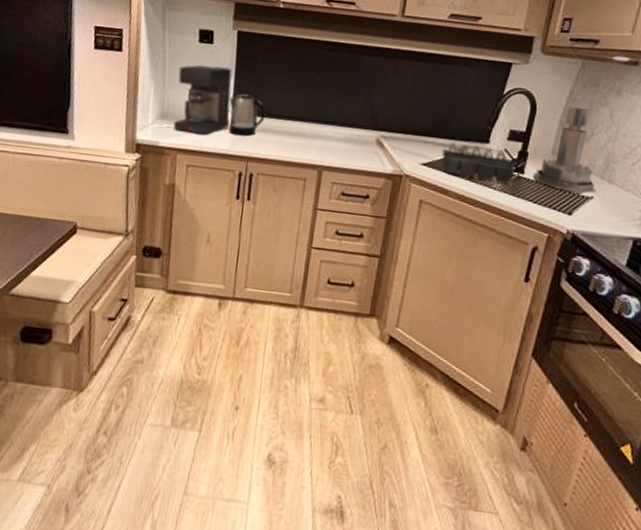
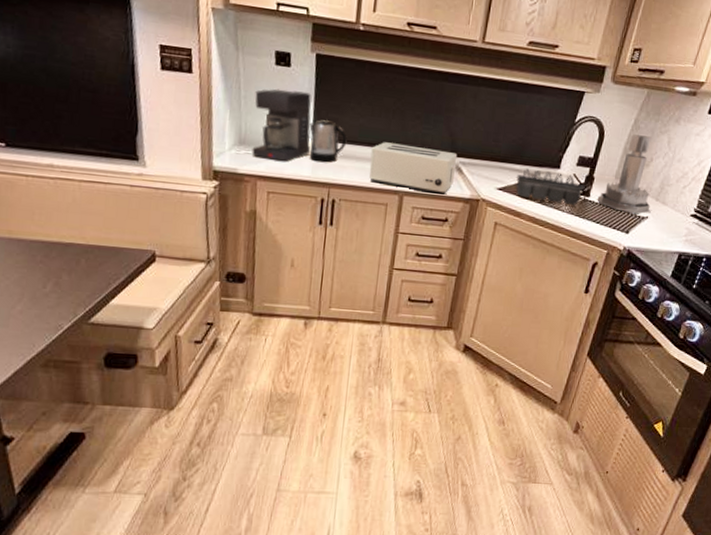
toaster: none [287,115,379,171] -> present [369,142,458,196]

